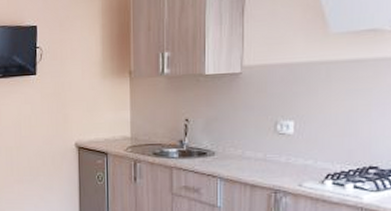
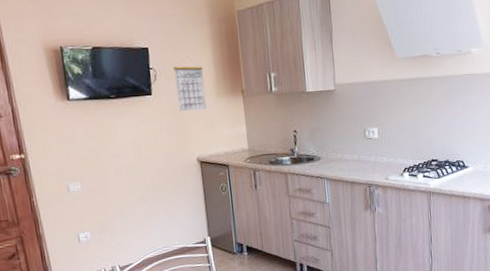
calendar: none [60,38,90,93] -> present [173,59,207,112]

